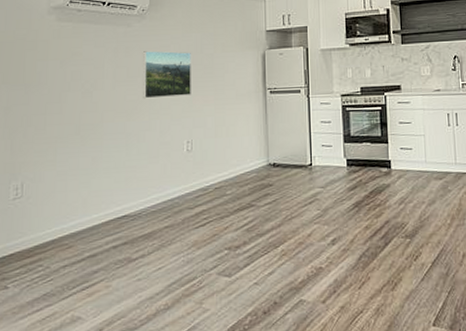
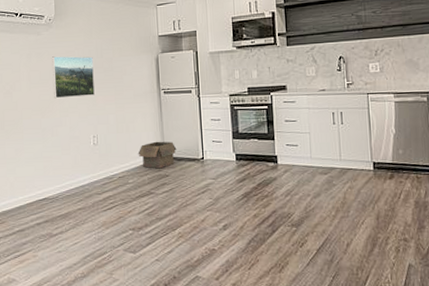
box: none [238,146,282,178] -> present [138,141,177,169]

